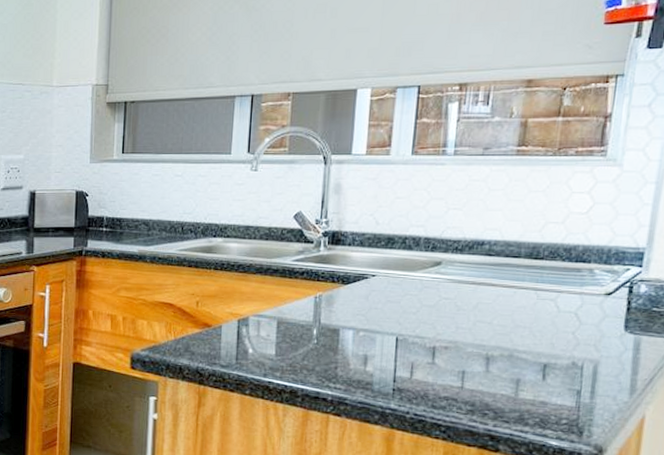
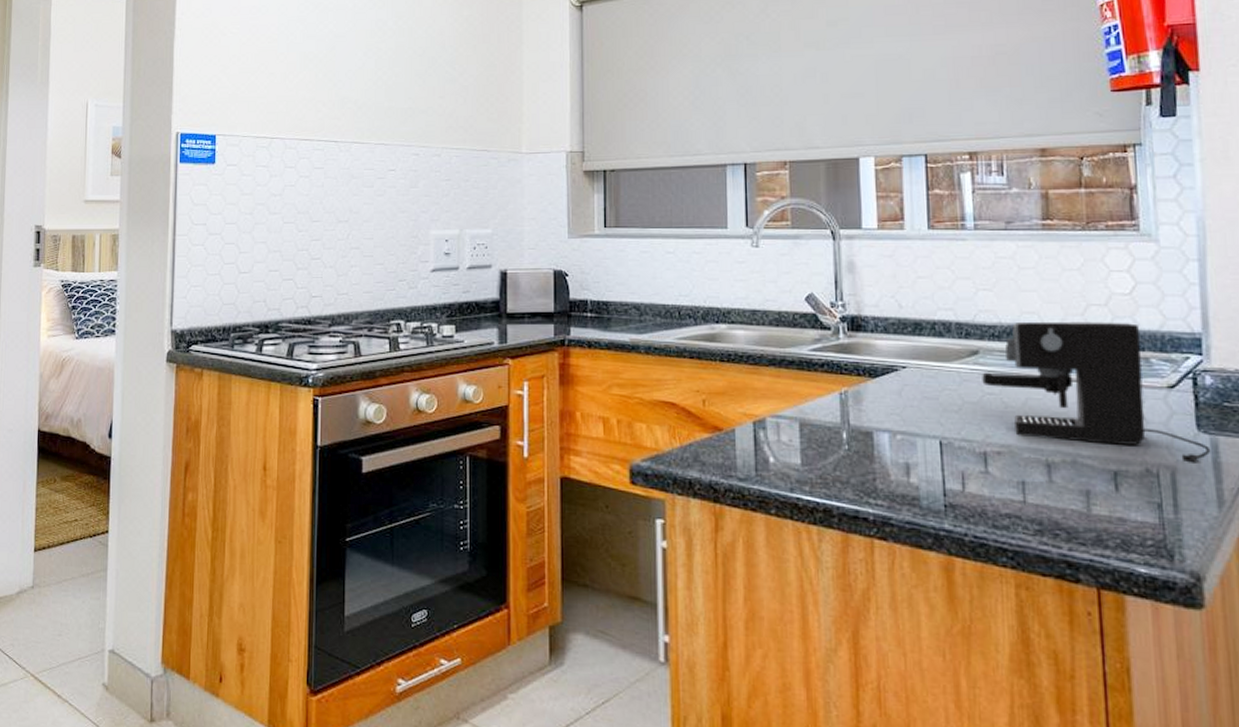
coffee maker: none [441,237,633,359] -> present [982,321,1211,465]

